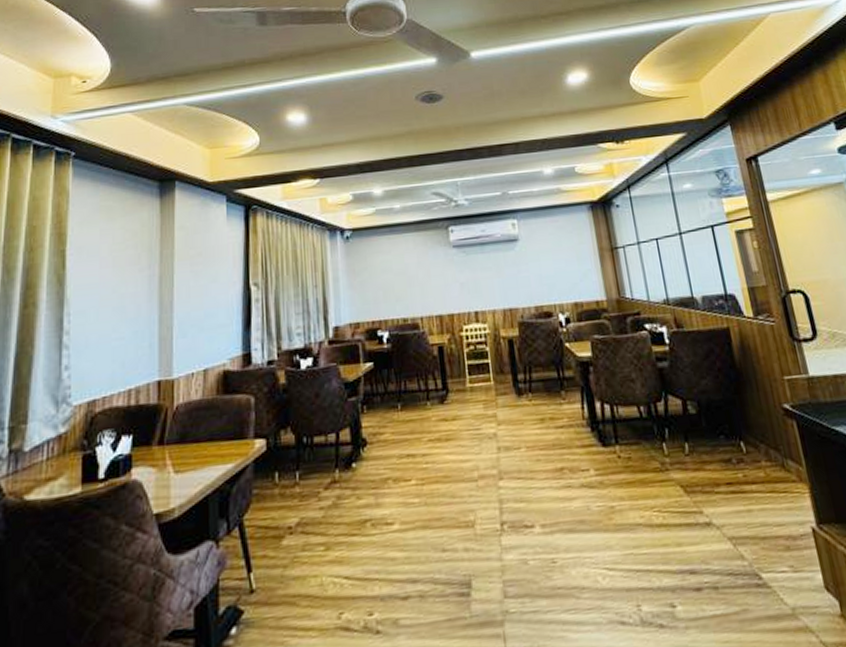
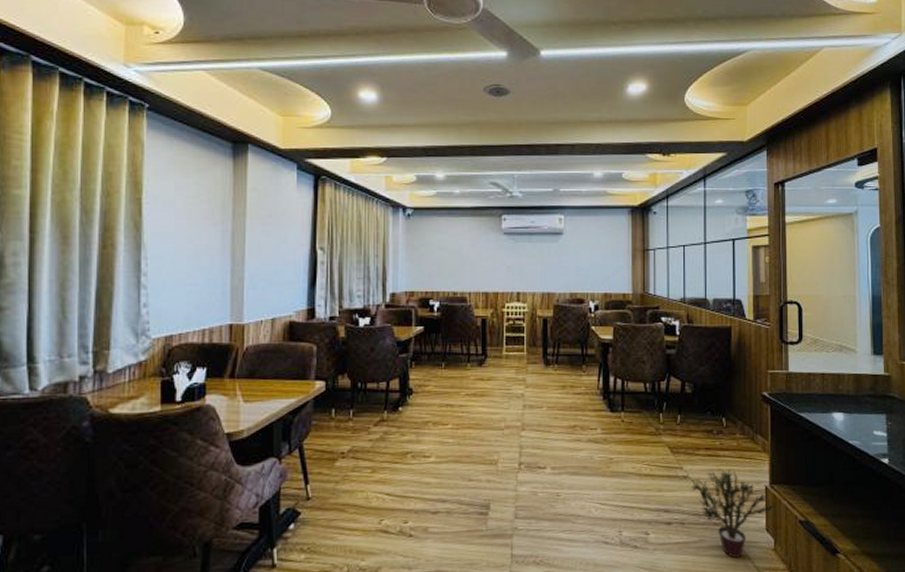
potted plant: none [718,509,832,632] -> present [691,469,777,558]

